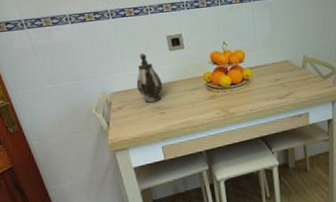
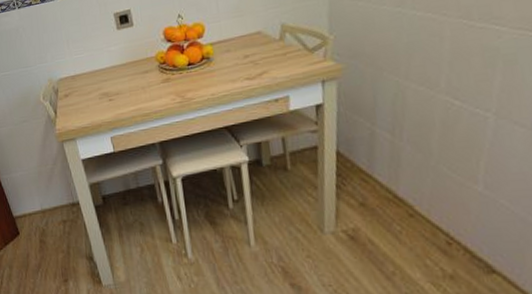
teapot: present [136,53,163,103] -> none [83,34,111,89]

